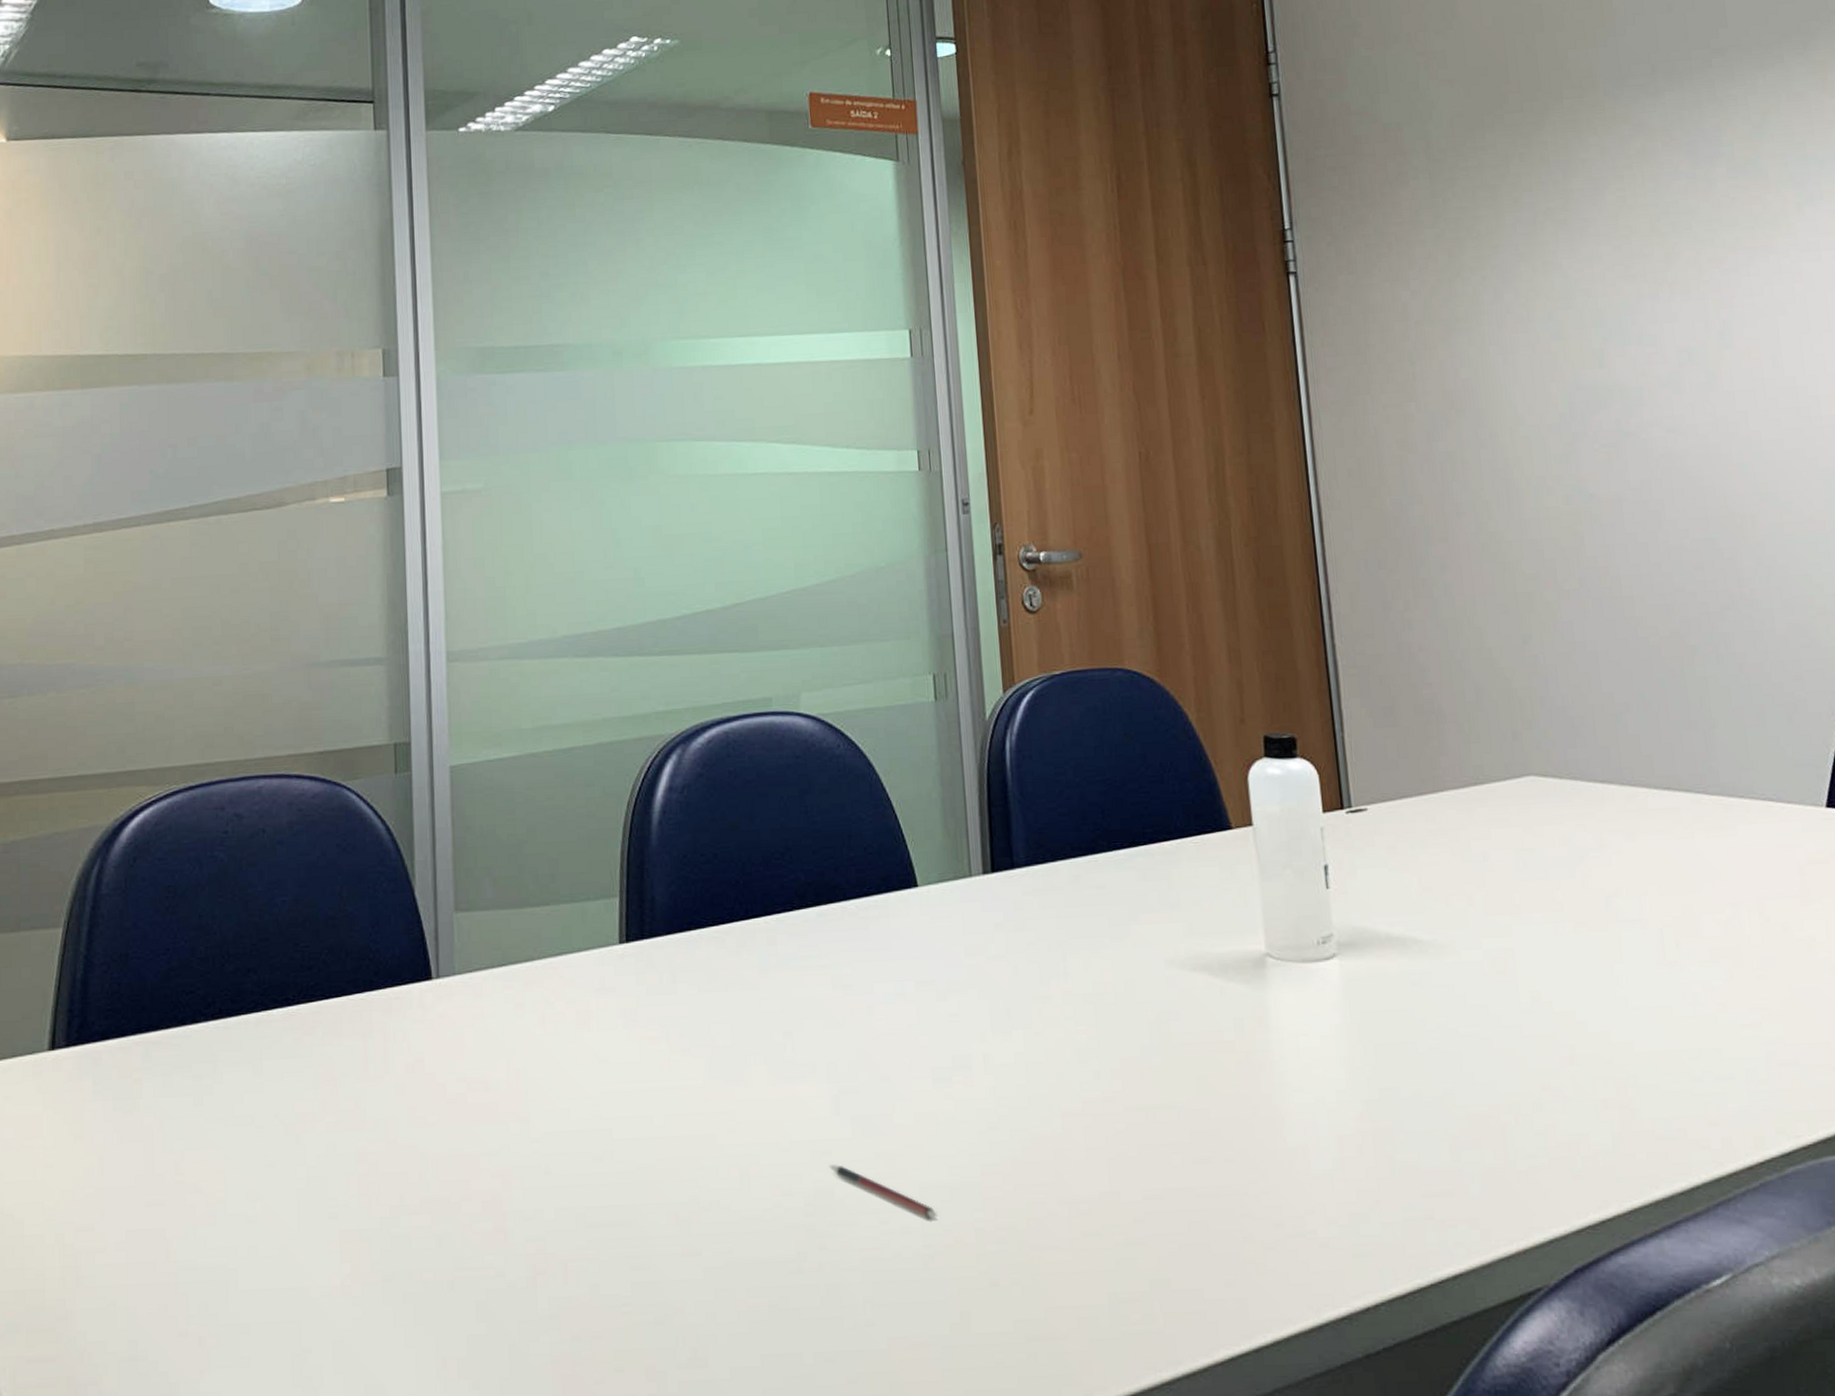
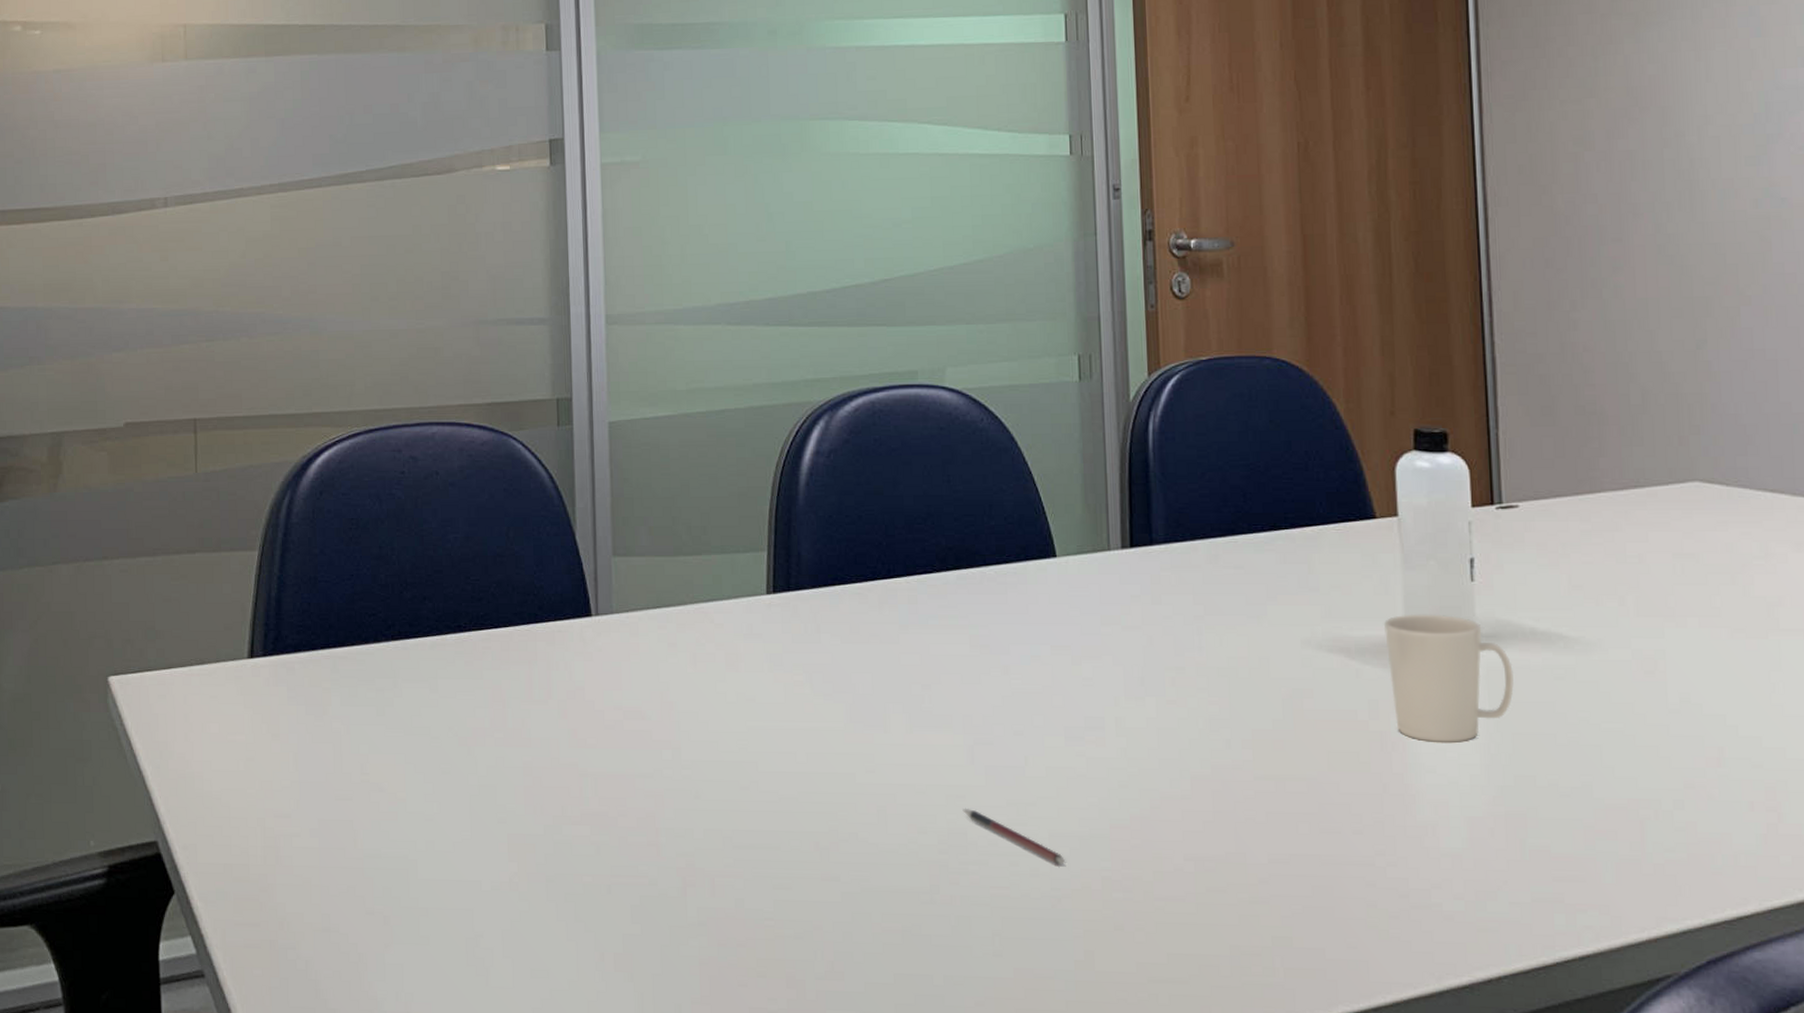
mug: none [1244,925,1373,1060] -> present [1383,614,1514,744]

